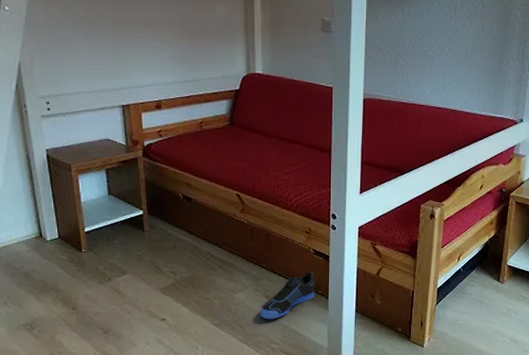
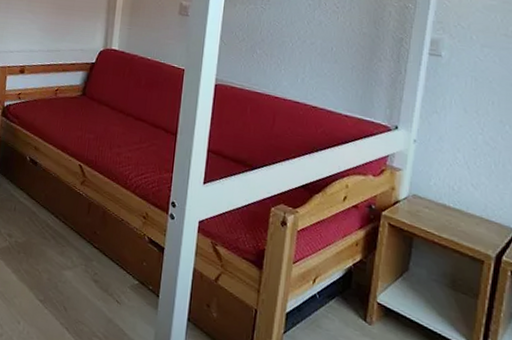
sneaker: present [260,271,316,319] -> none [85,260,147,309]

